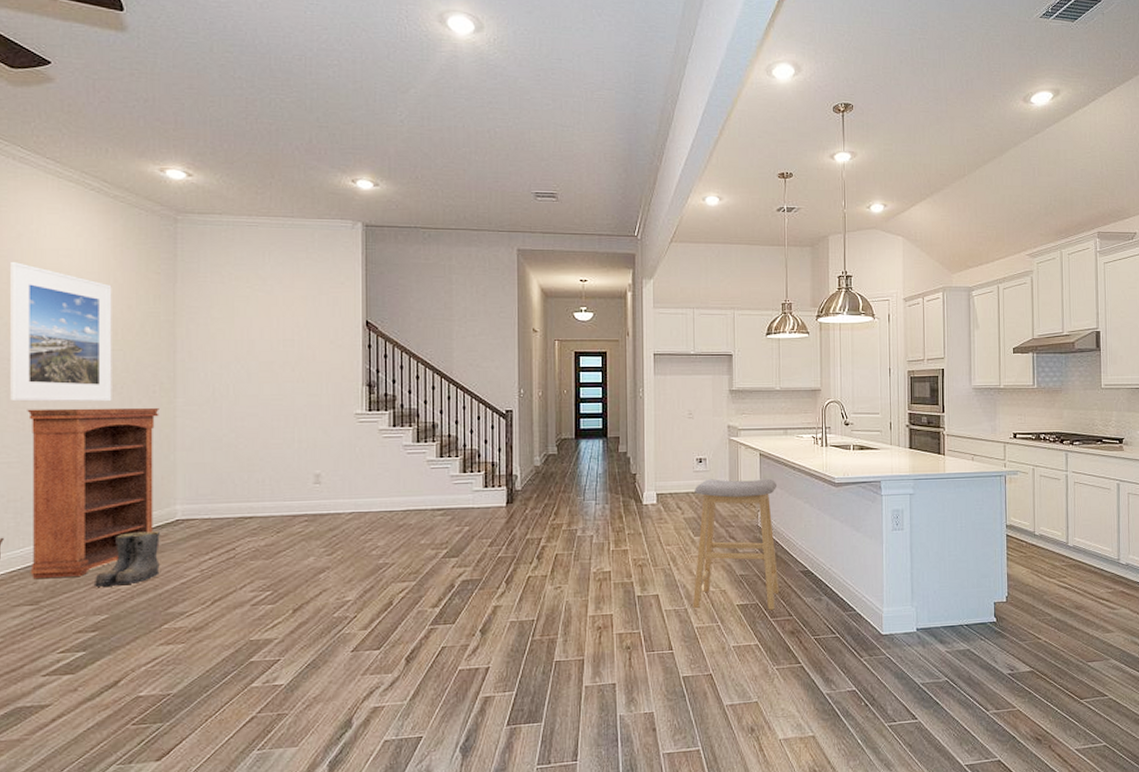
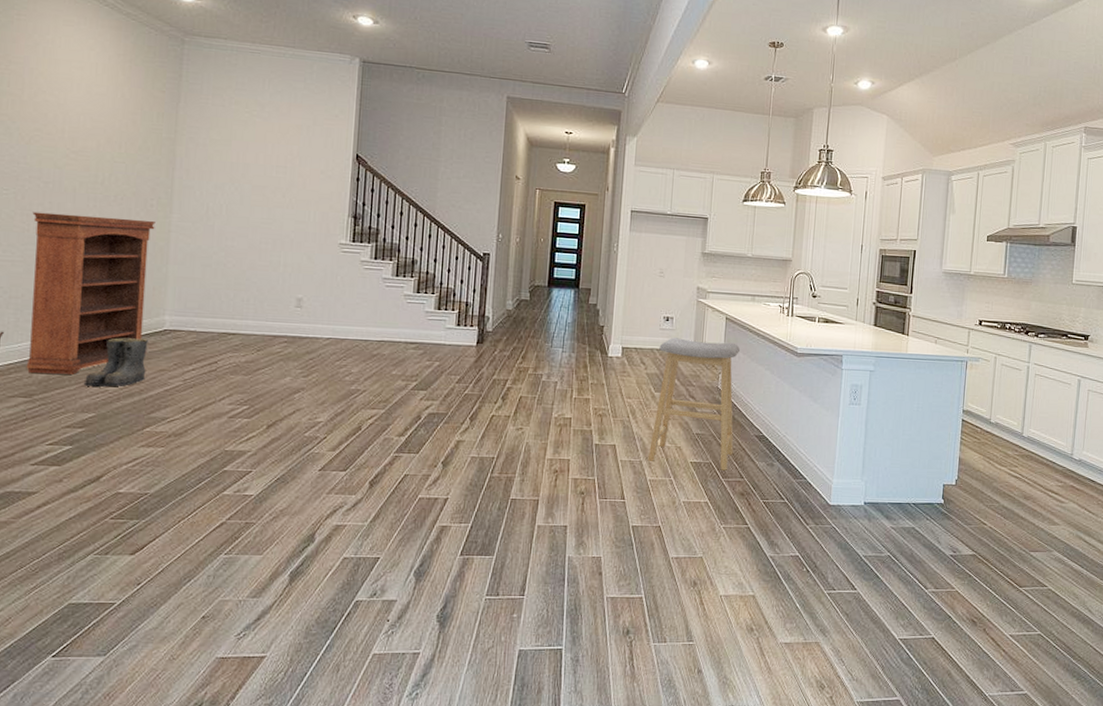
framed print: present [10,261,112,402] -> none [18,68,119,212]

